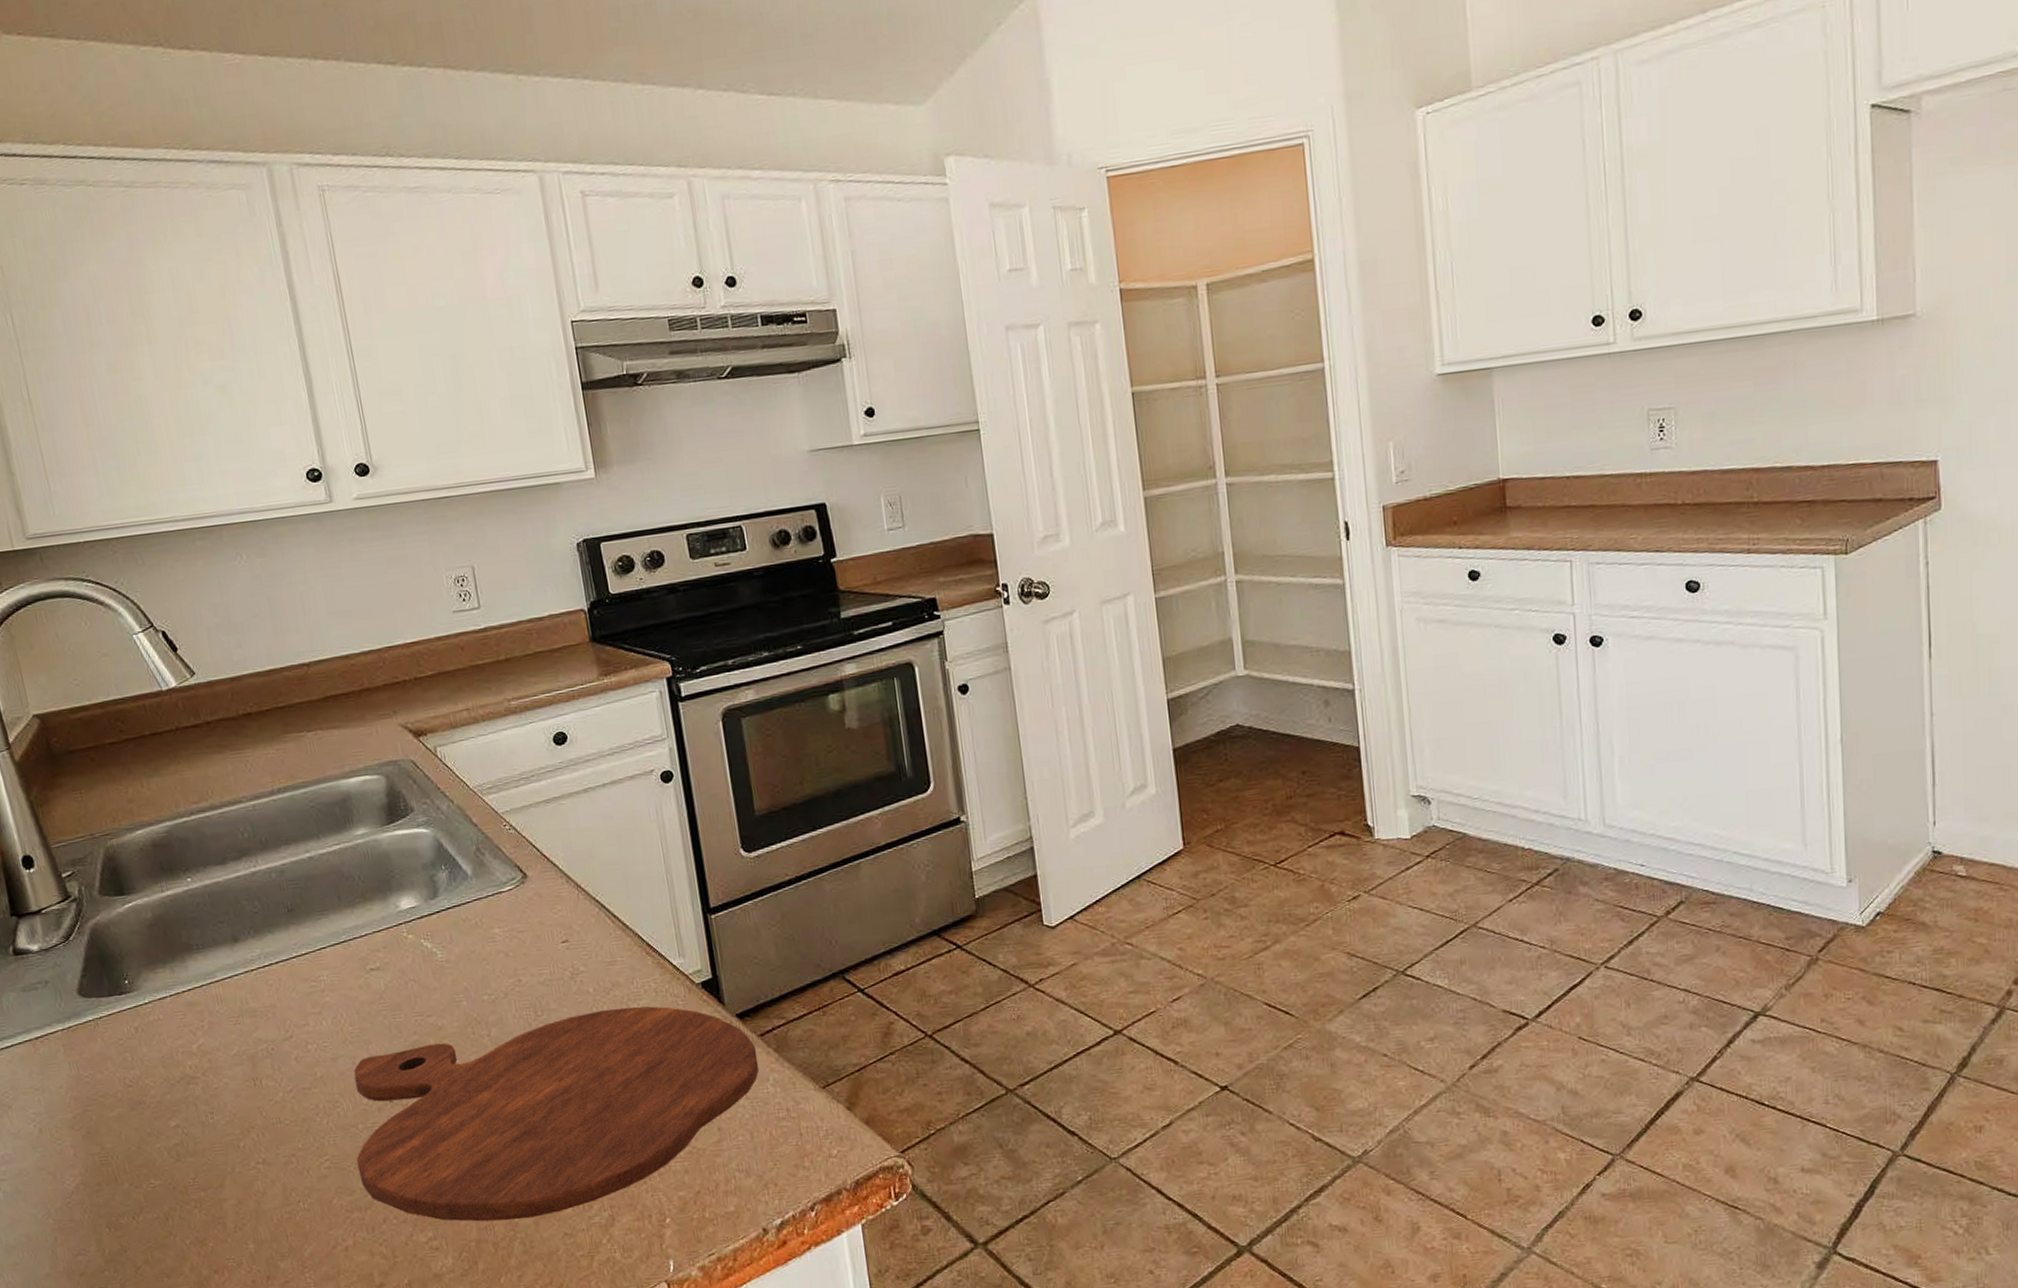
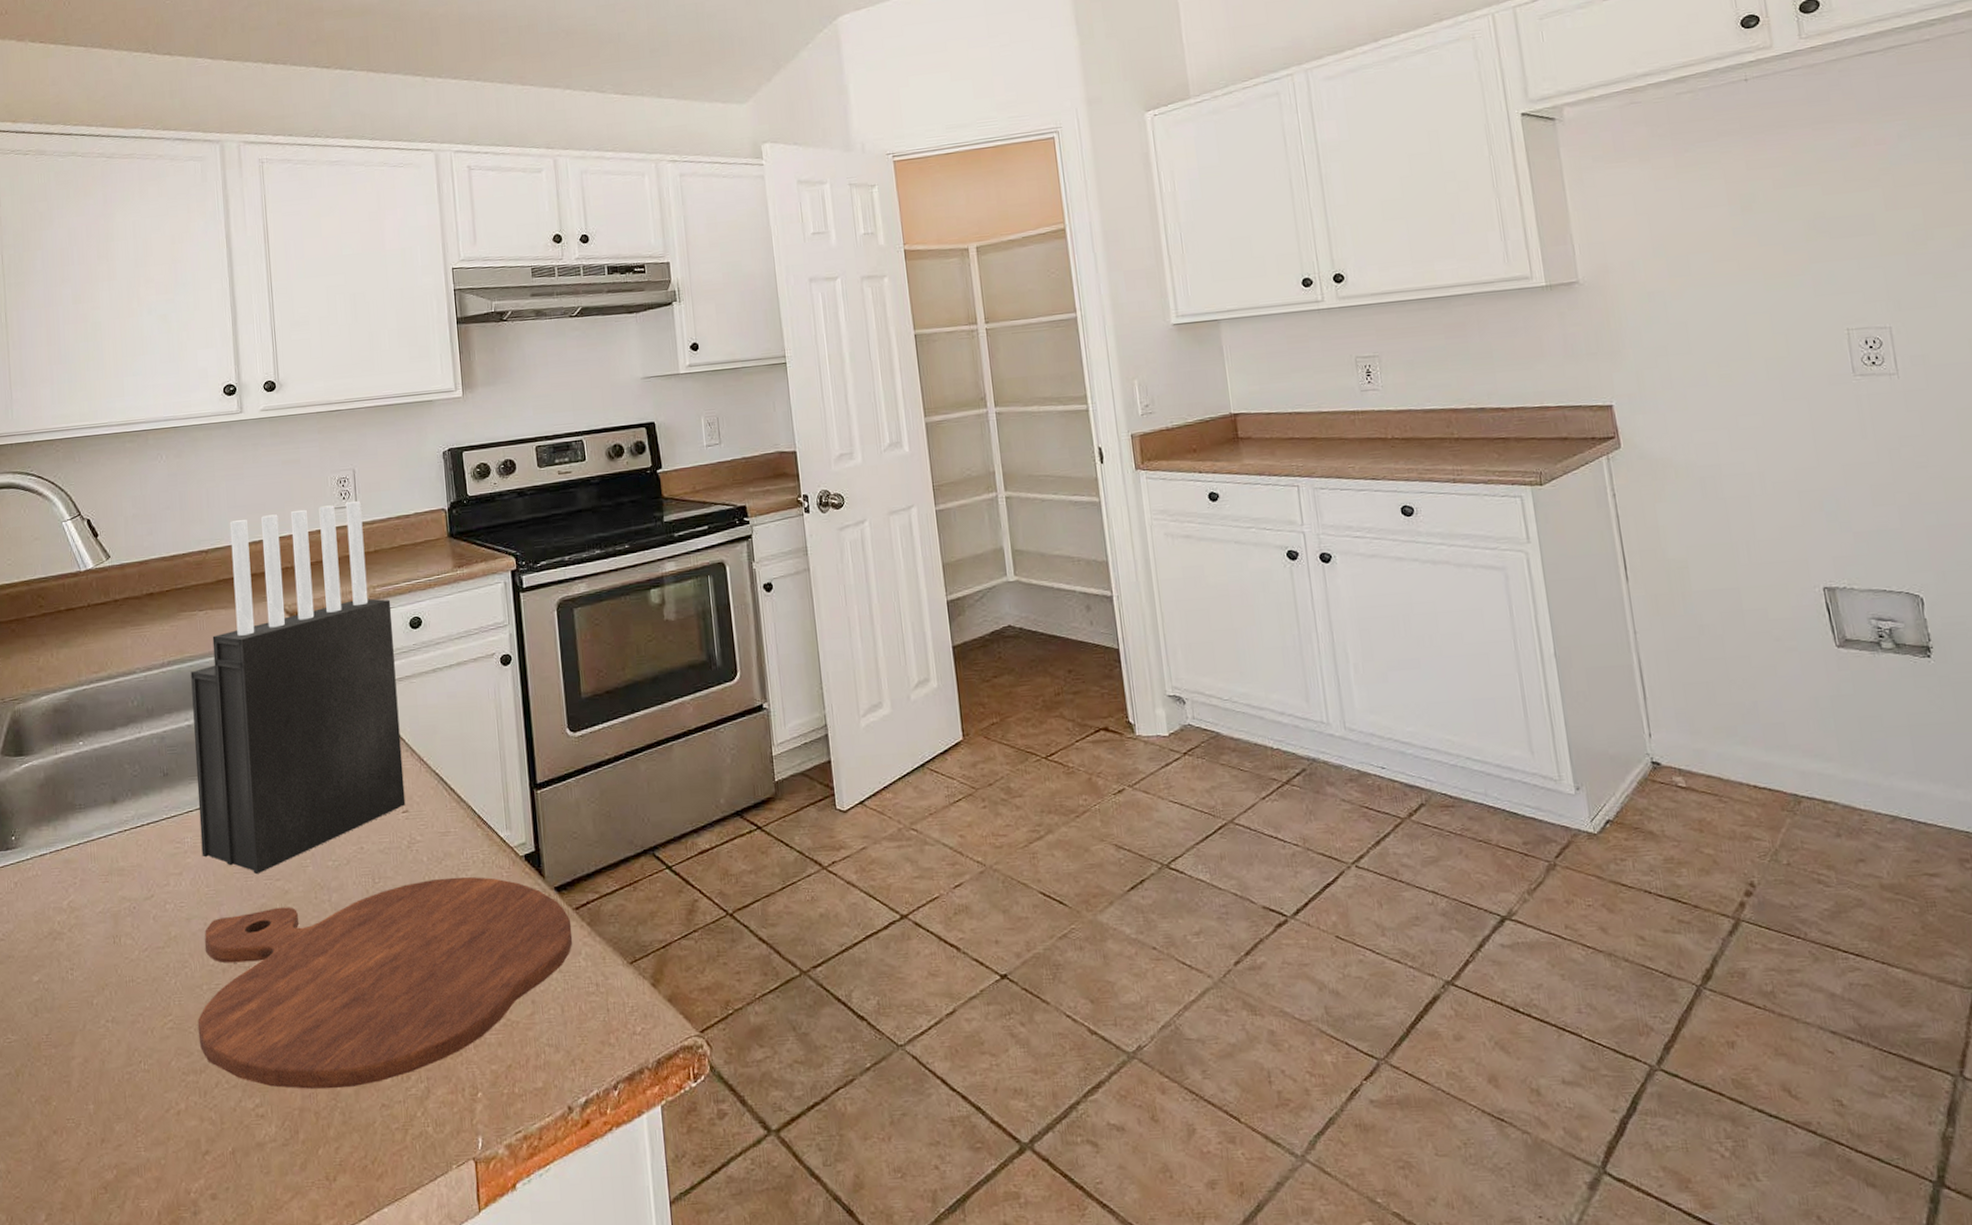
knife block: none [305,601,565,1011] -> present [191,500,406,875]

